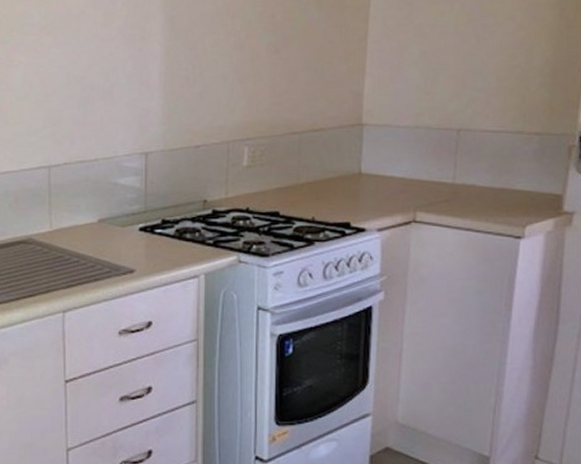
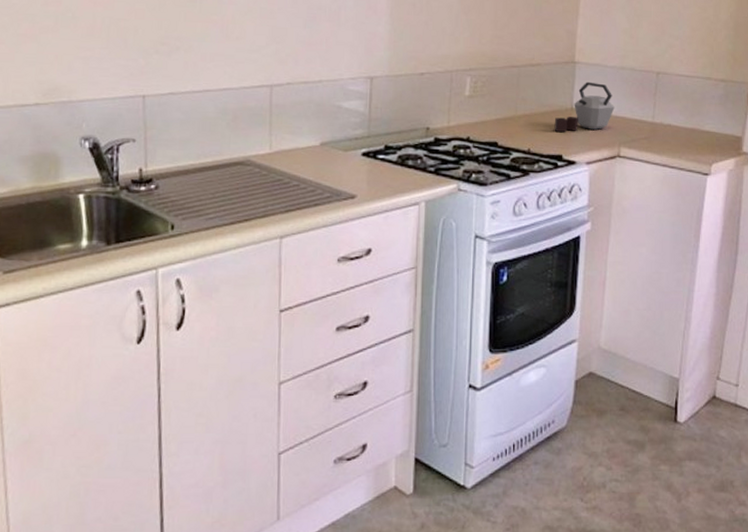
kettle: none [340,144,409,198] -> present [554,81,615,132]

